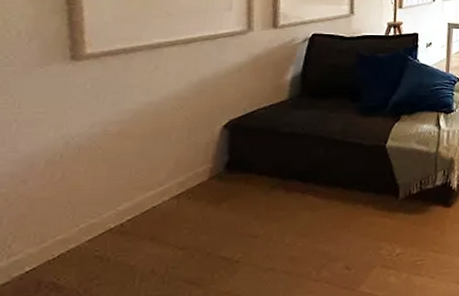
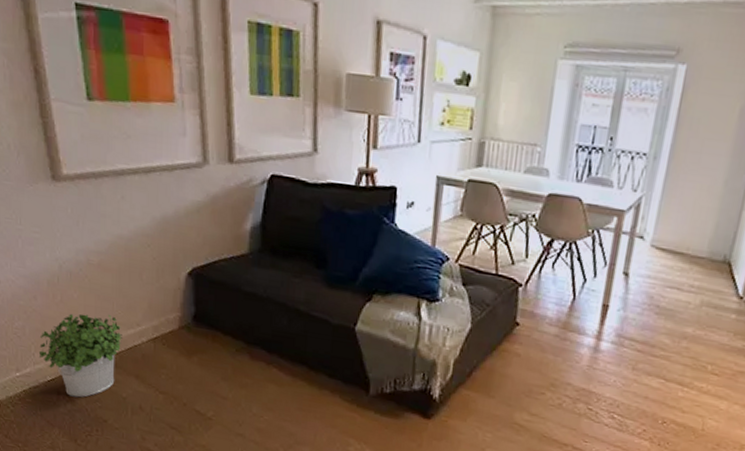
potted plant: none [18,182,139,283] -> present [39,313,122,398]

